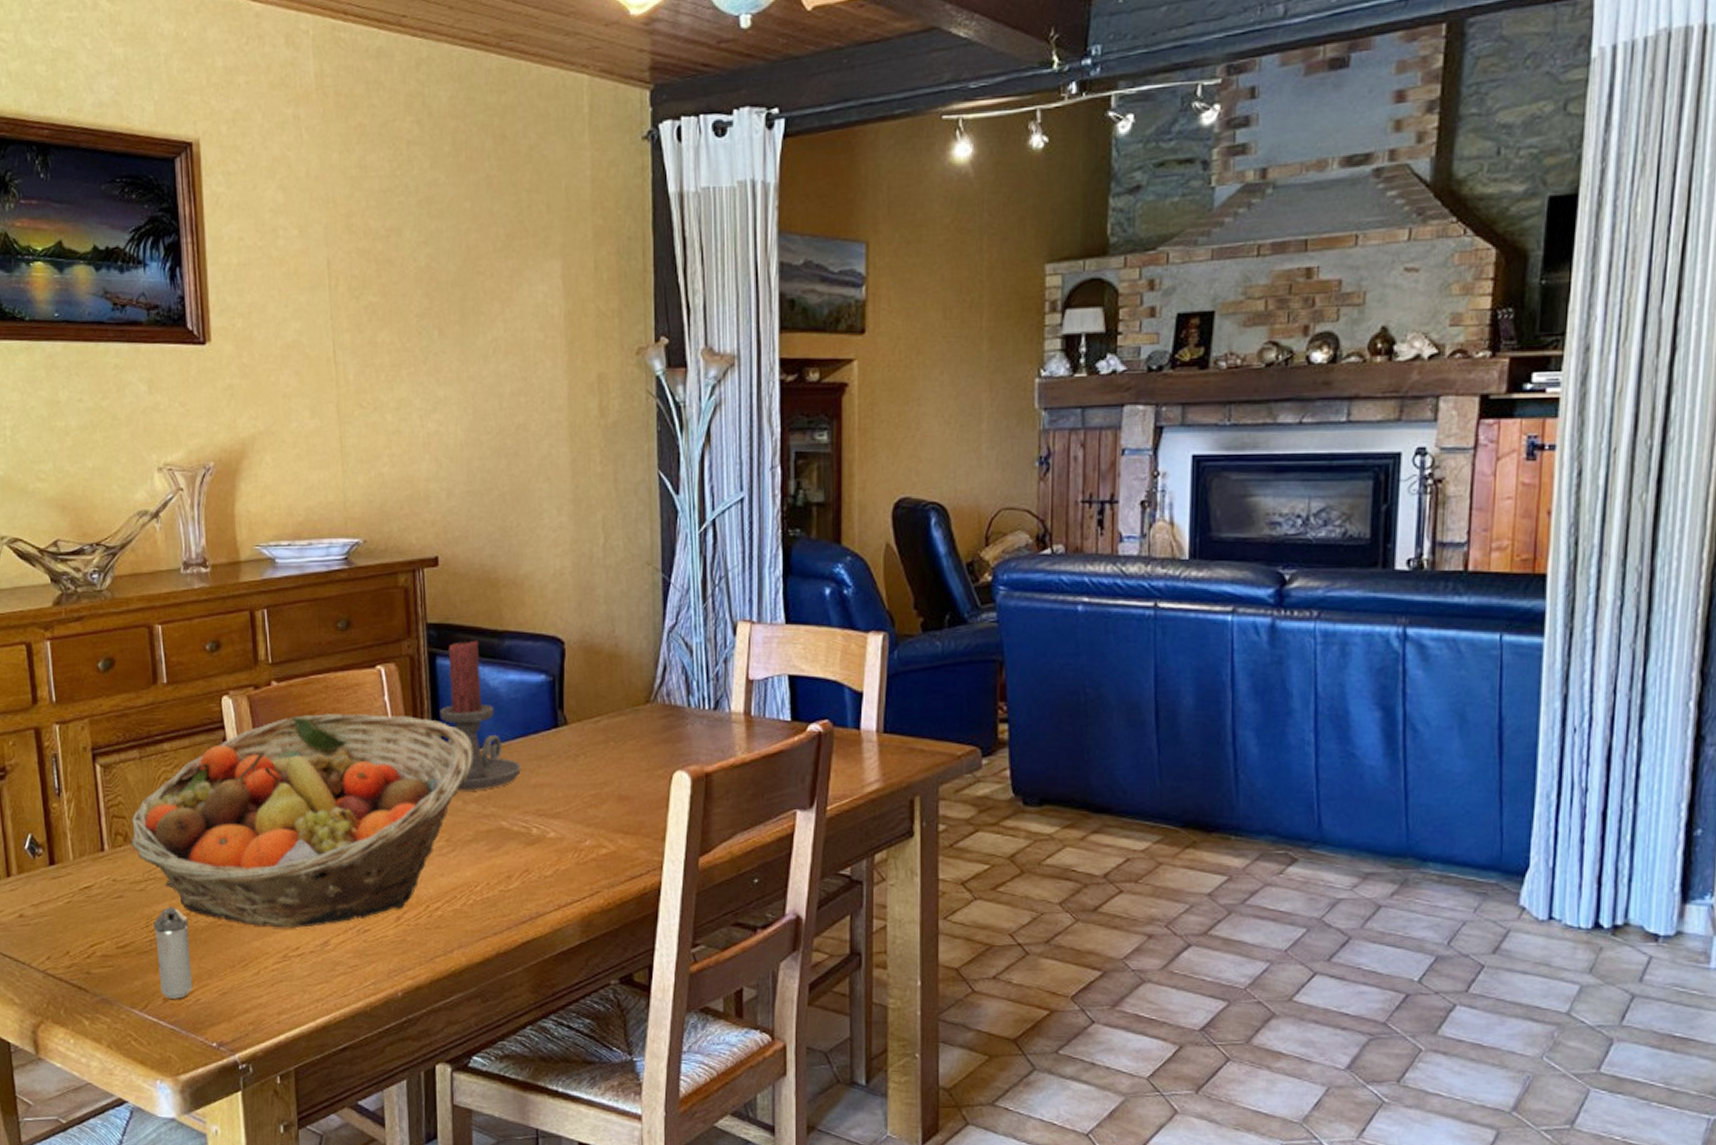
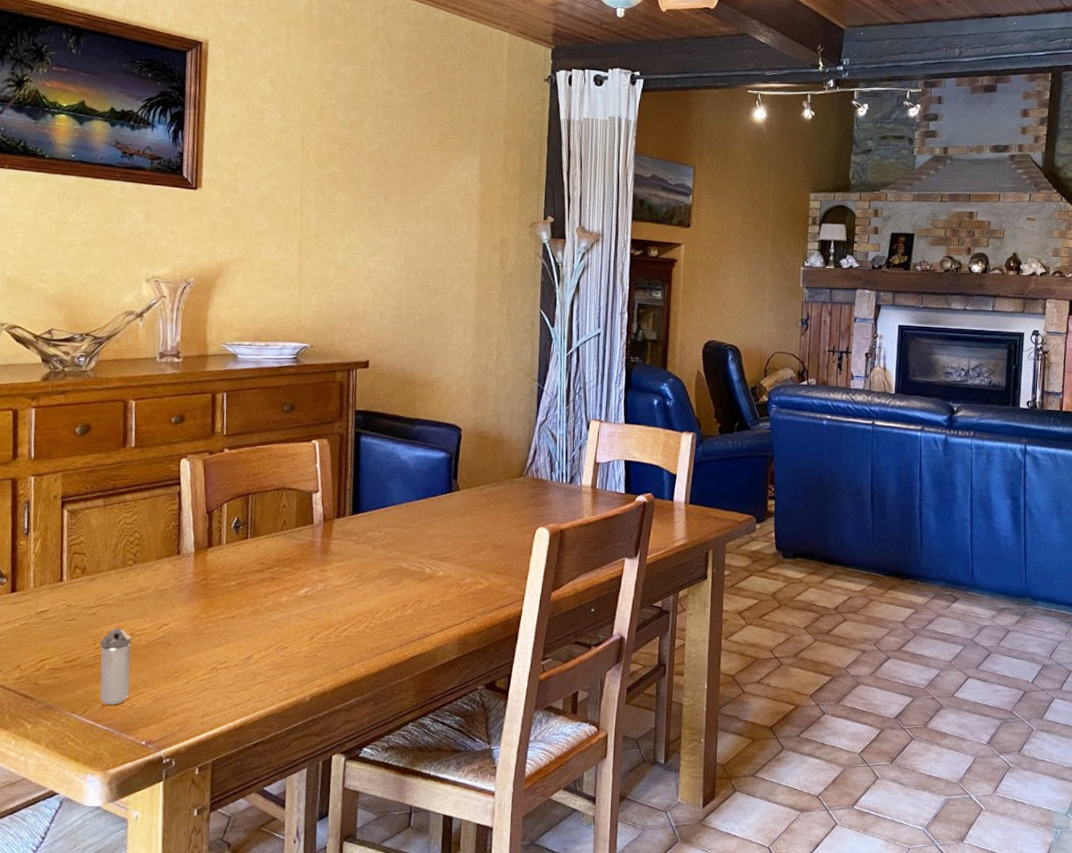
fruit basket: present [130,714,473,929] -> none [87,476,384,646]
candle holder: present [439,640,521,791] -> none [359,424,421,539]

